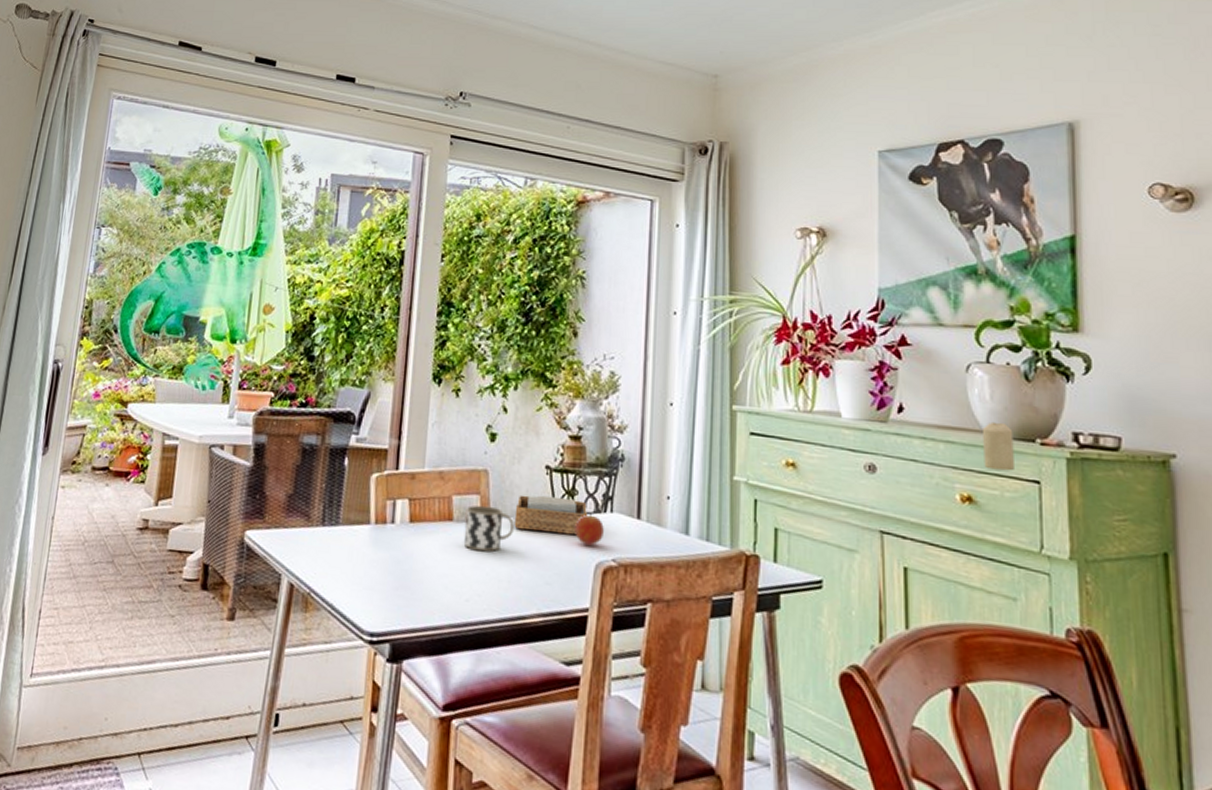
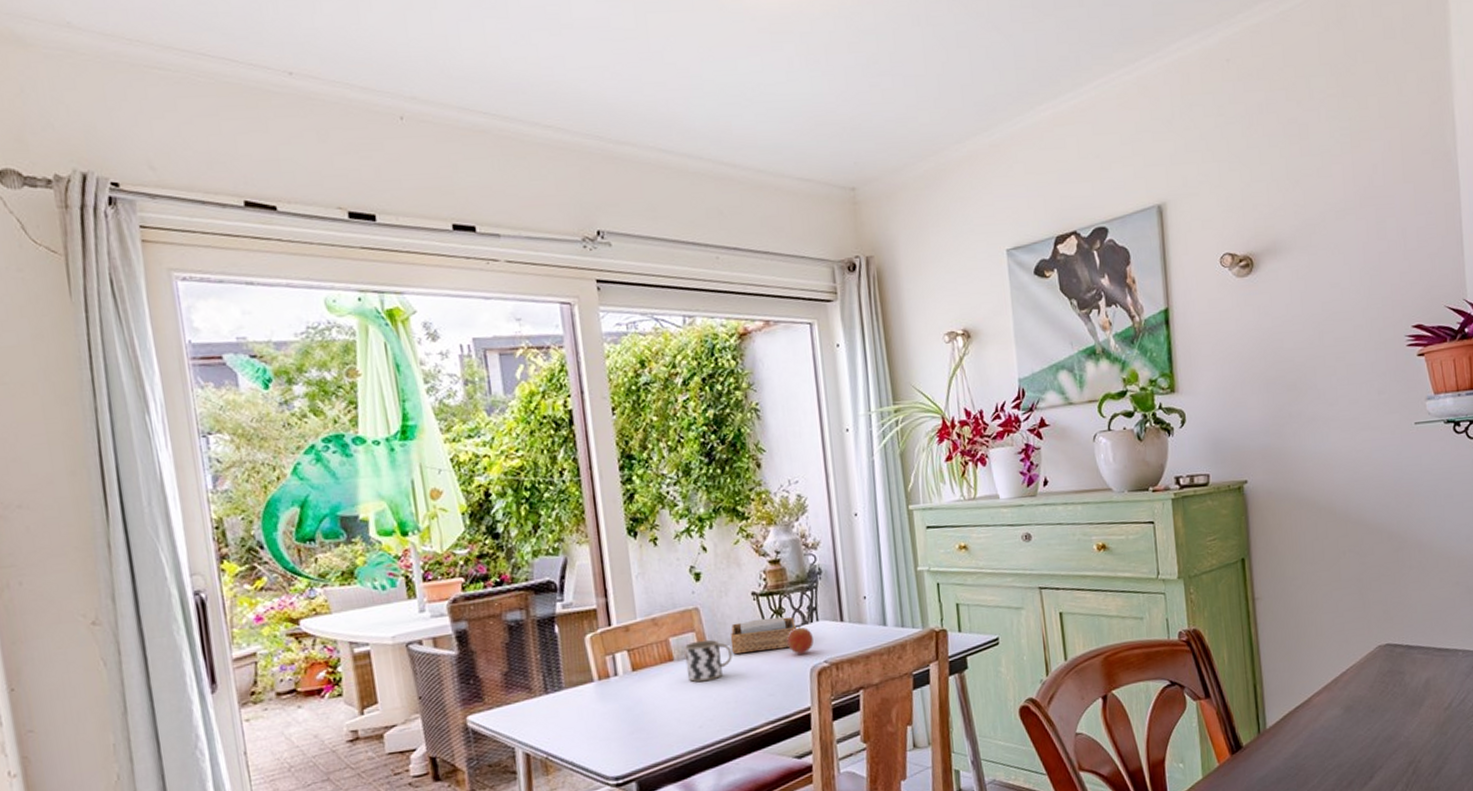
candle: present [983,421,1014,472] -> none [1110,479,1135,520]

